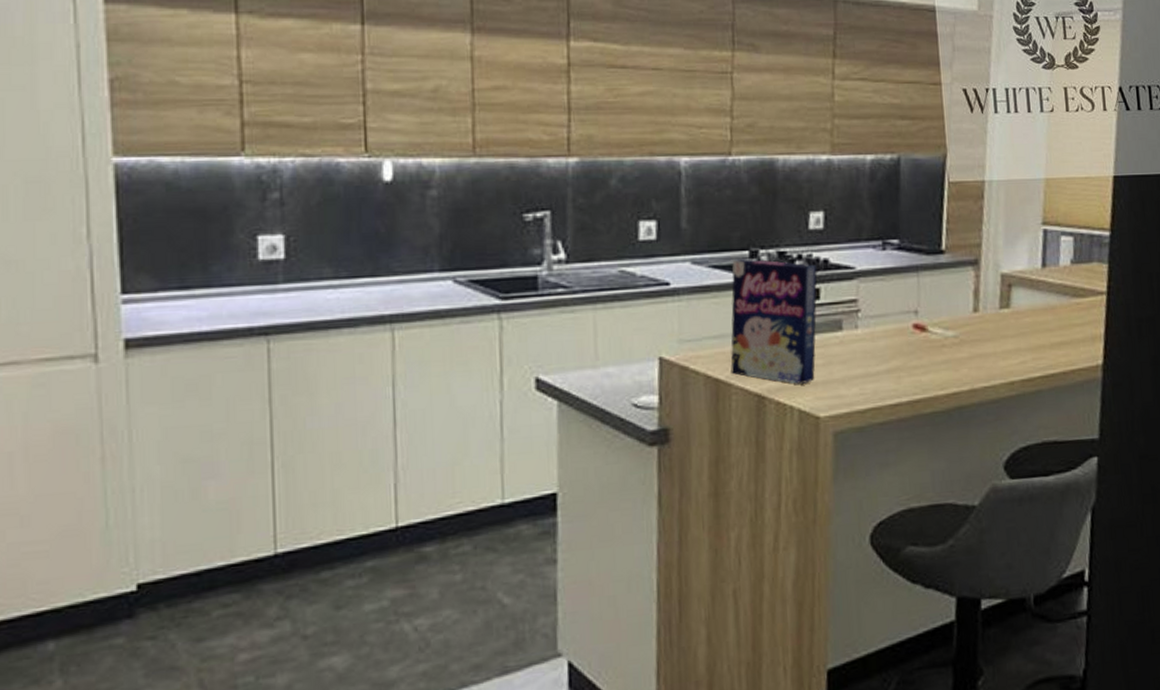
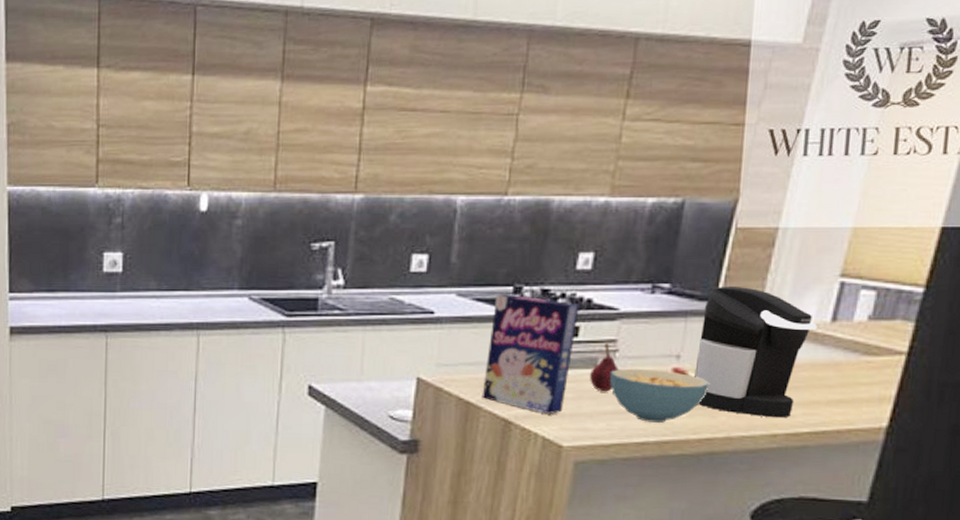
fruit: none [836,303,863,355] -> present [590,342,619,392]
cereal bowl: none [855,327,948,382] -> present [609,368,710,423]
coffee maker: none [933,238,1031,366] -> present [694,285,817,418]

